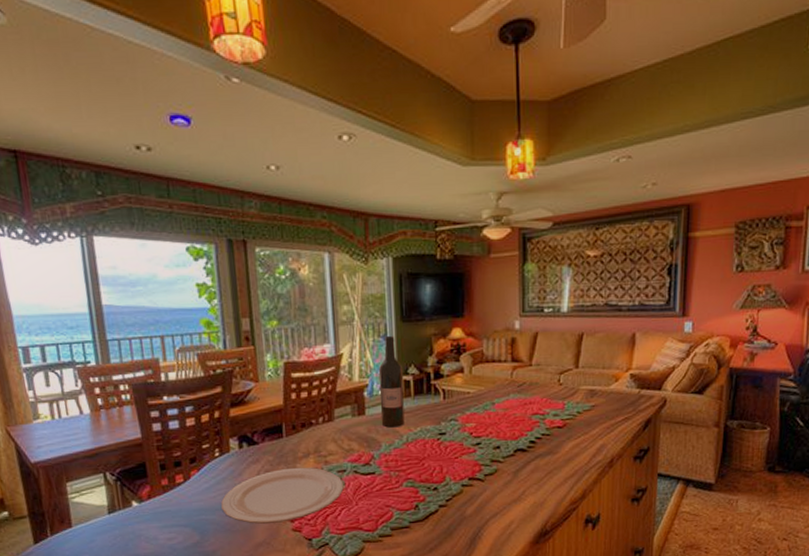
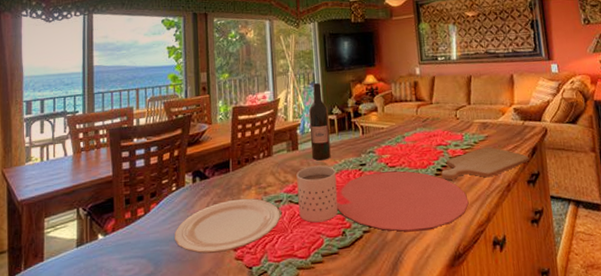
mug: none [363,433,412,495] -> present [296,165,339,223]
placemat: none [409,442,563,507] -> present [336,171,469,232]
chopping board: none [534,417,640,453] -> present [441,146,530,180]

